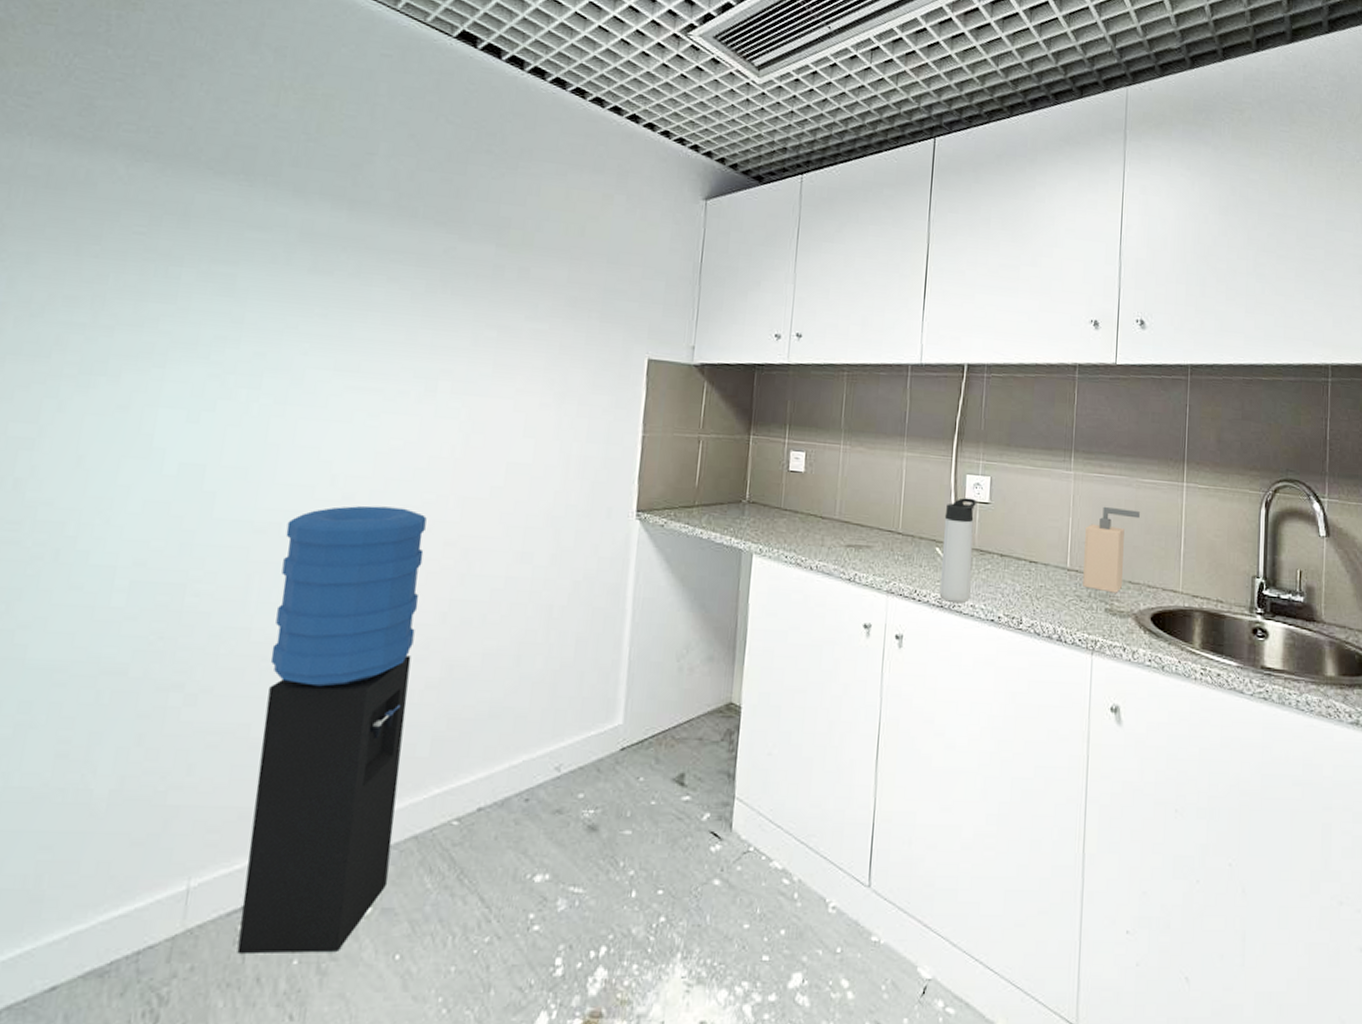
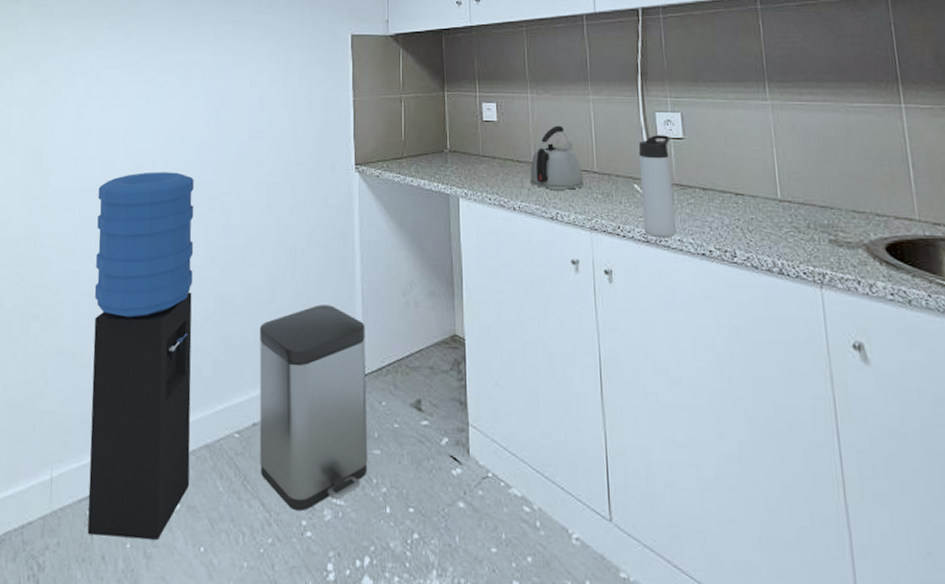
pedal bin: none [482,670,629,902] -> present [259,304,368,511]
kettle: none [832,481,887,551] -> present [530,125,584,191]
soap dispenser: present [1083,506,1140,593] -> none [793,134,854,223]

